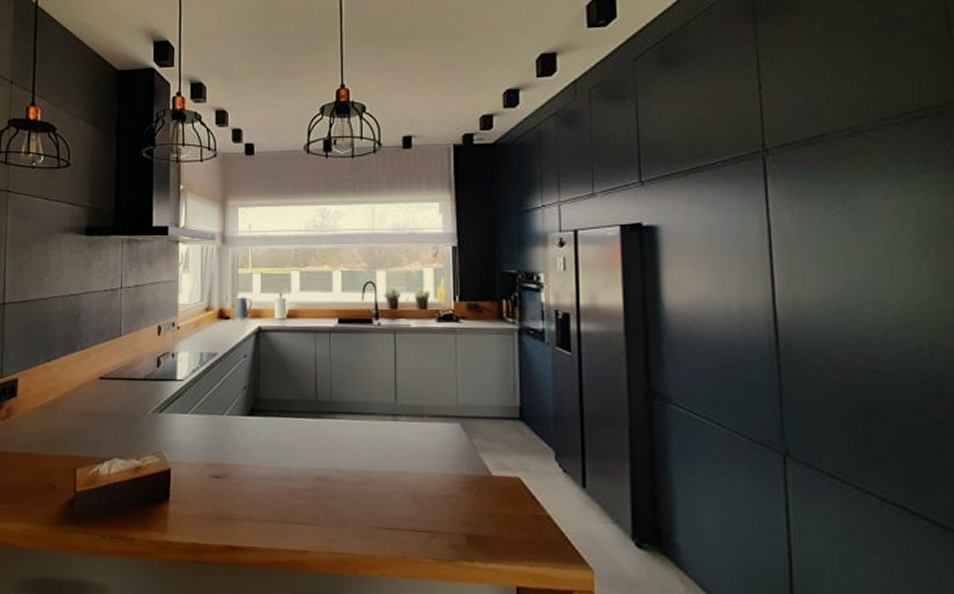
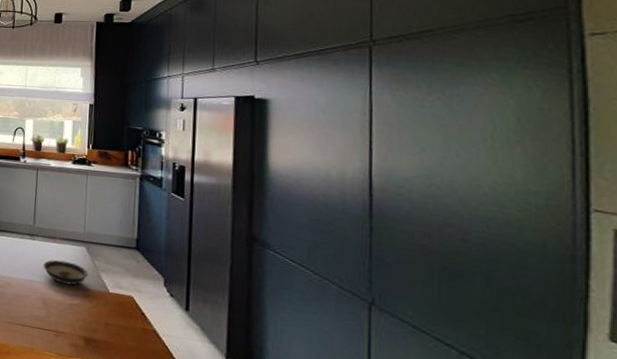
saucer: none [410,442,466,472] -> present [43,259,89,285]

